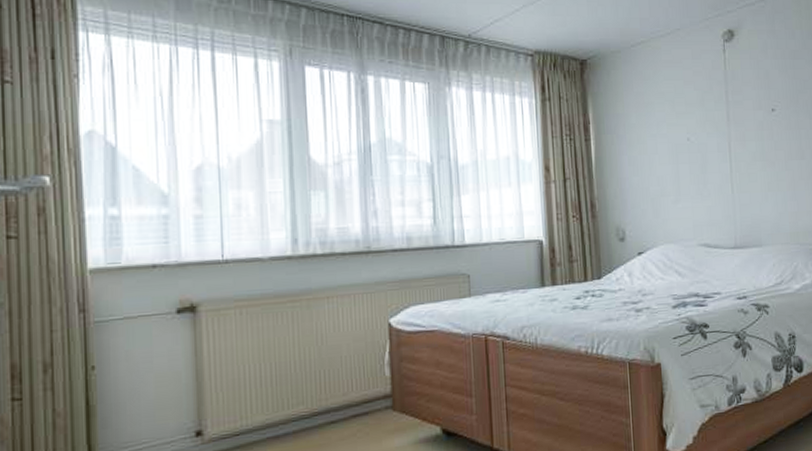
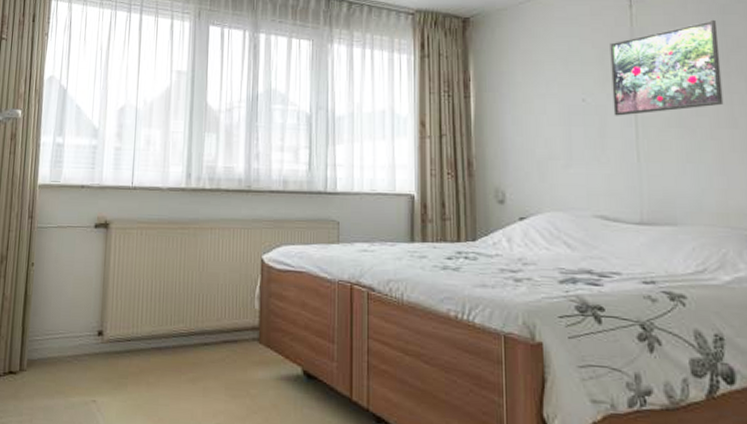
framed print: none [708,63,795,153] -> present [610,19,724,116]

